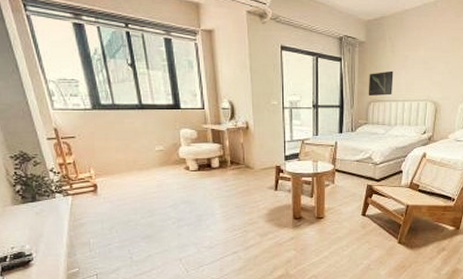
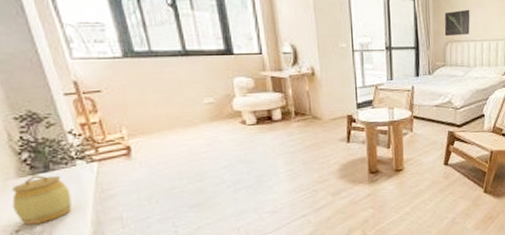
jar: none [8,204,52,243] -> present [11,175,72,225]

